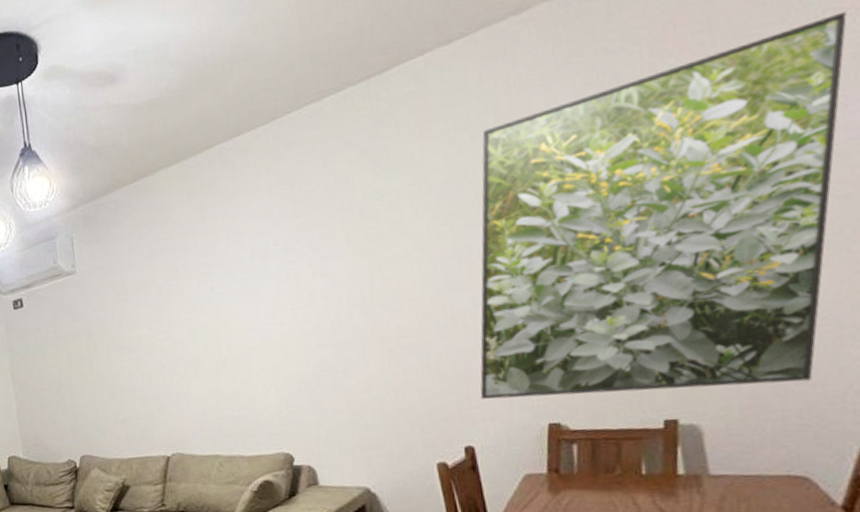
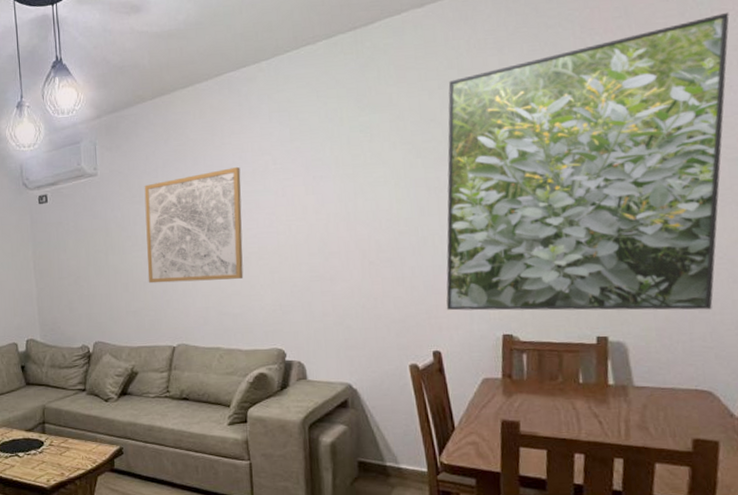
wall art: none [128,251,244,389] -> present [144,166,244,284]

